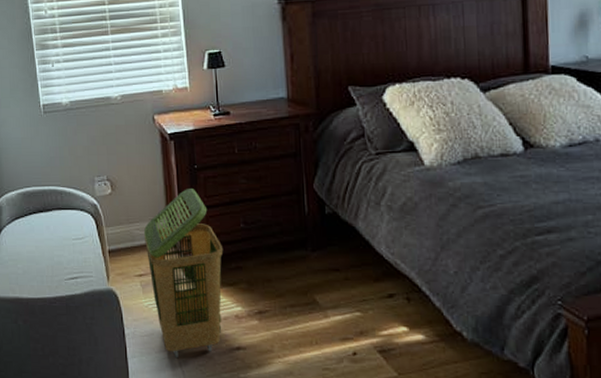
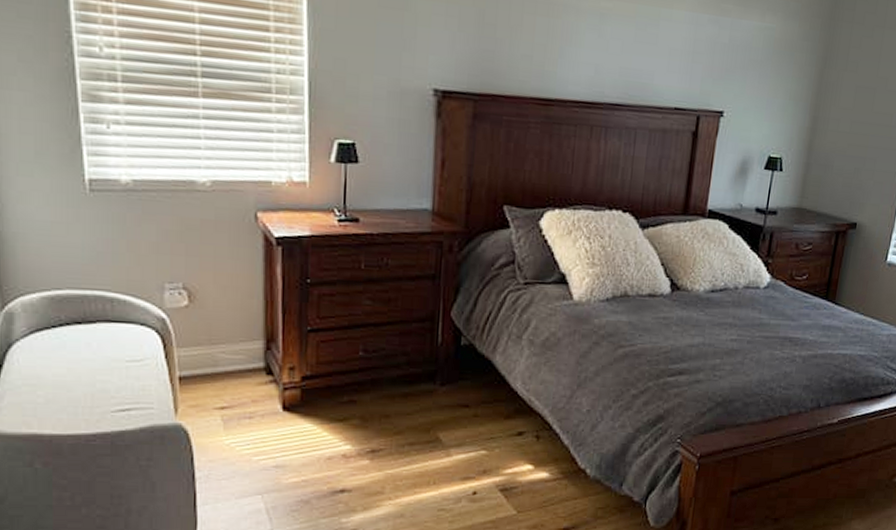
laundry basket: present [143,189,224,357] -> none [230,307,335,503]

